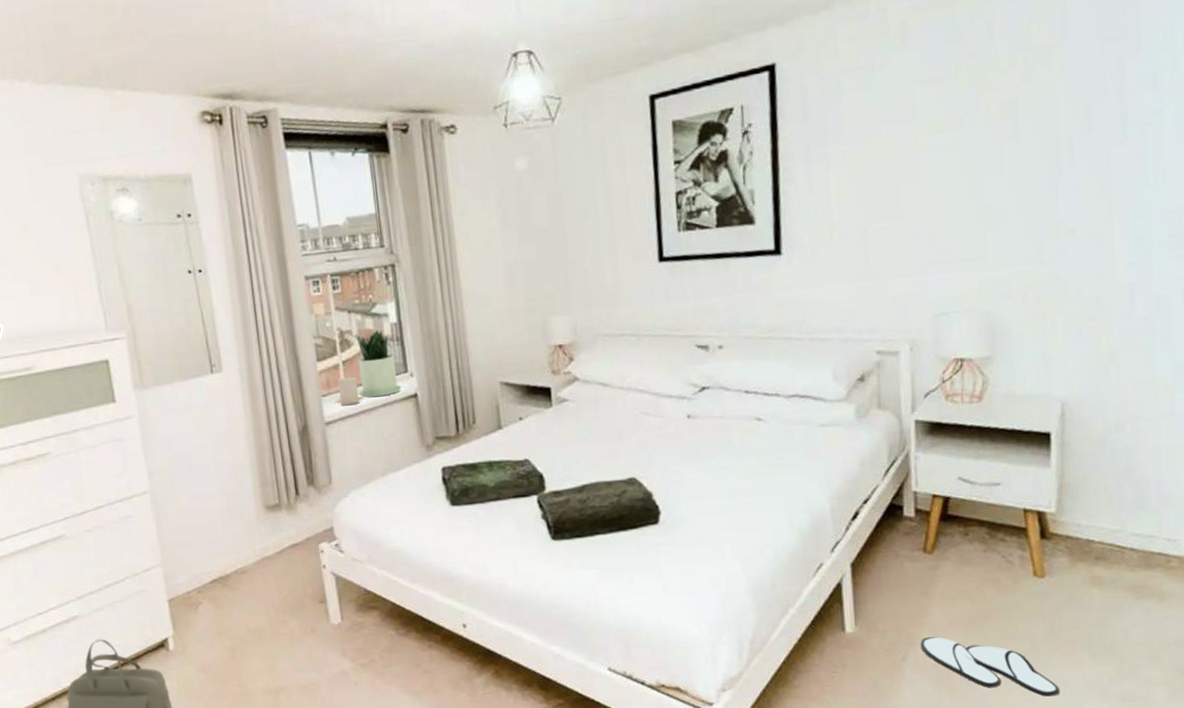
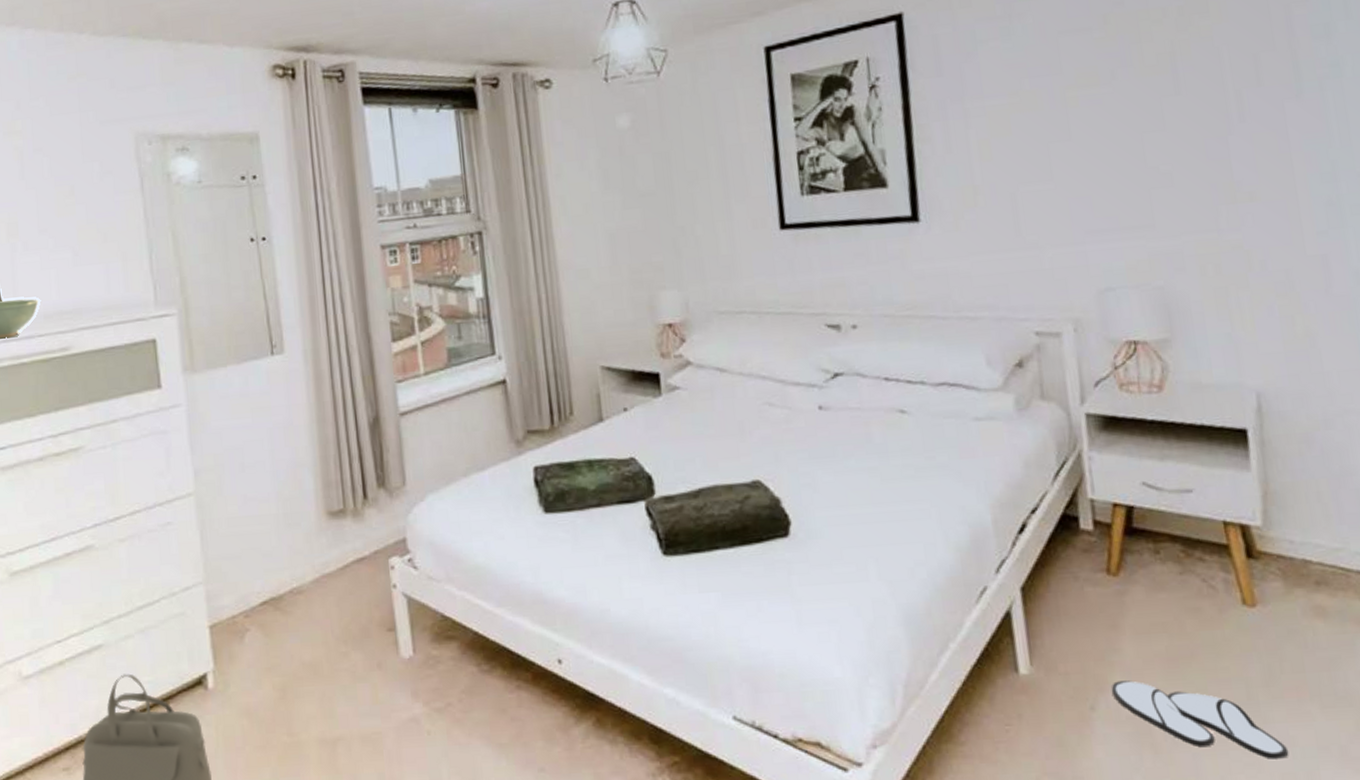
candle: present [334,376,365,406] -> none [411,359,446,394]
planter: present [356,329,402,398] -> none [437,305,488,384]

